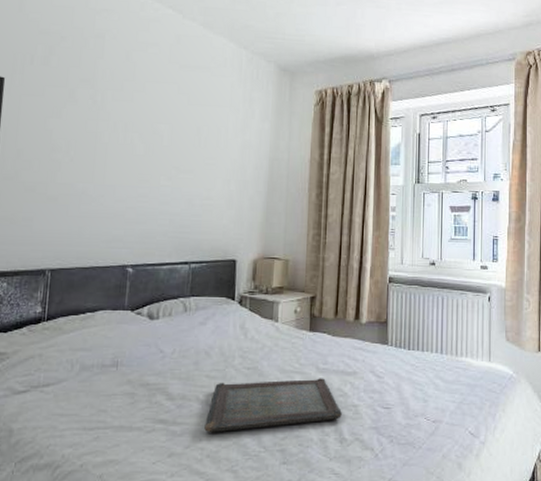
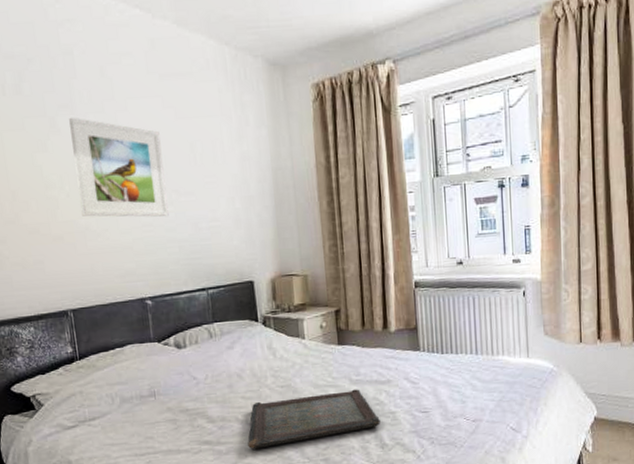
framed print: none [81,91,171,191] -> present [69,117,169,217]

